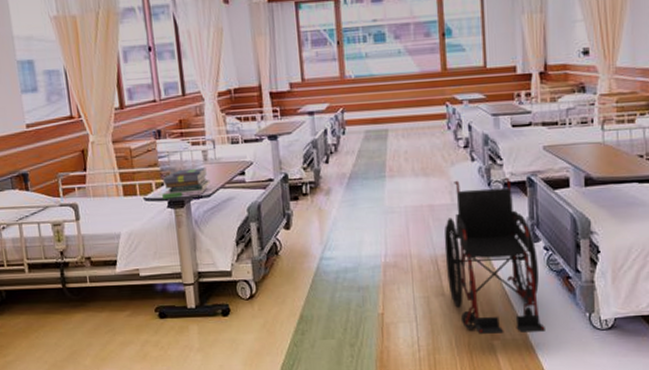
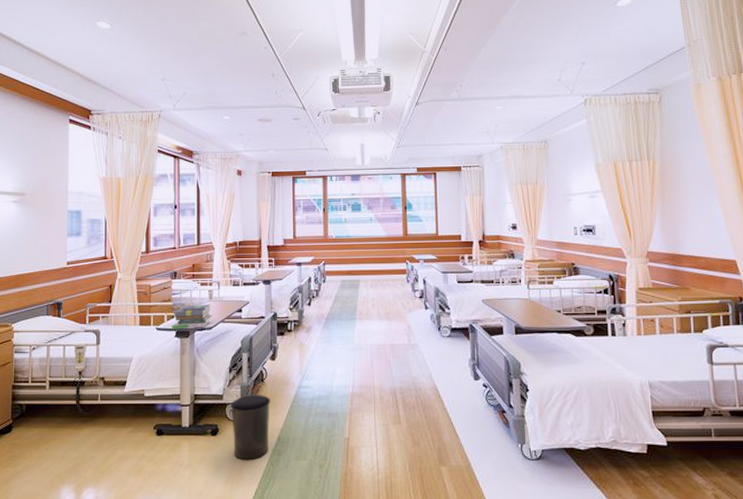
waste bin: none [241,268,290,342] -> present [231,394,270,461]
wheelchair: present [444,177,545,334] -> none [401,324,485,460]

